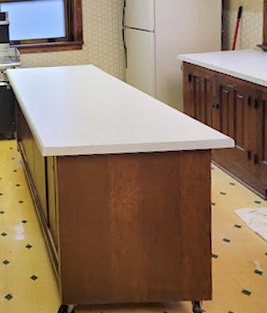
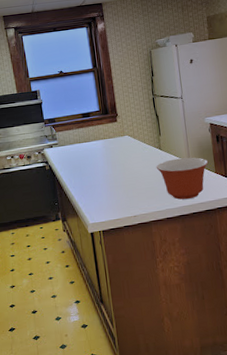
mixing bowl: none [119,93,177,137] -> present [156,157,209,200]

